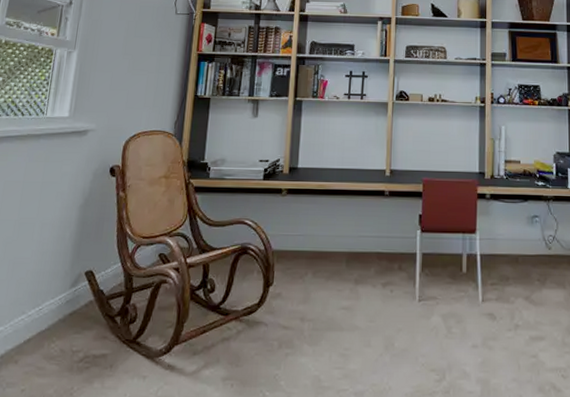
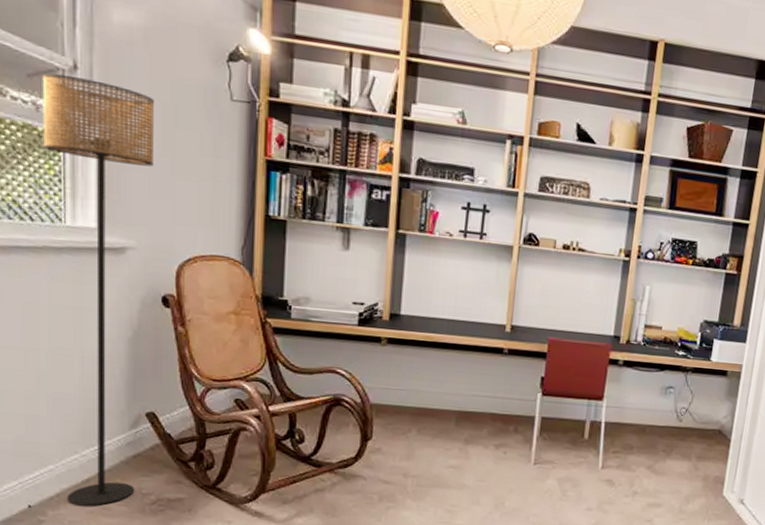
floor lamp: none [8,9,123,366] -> present [42,73,155,506]

